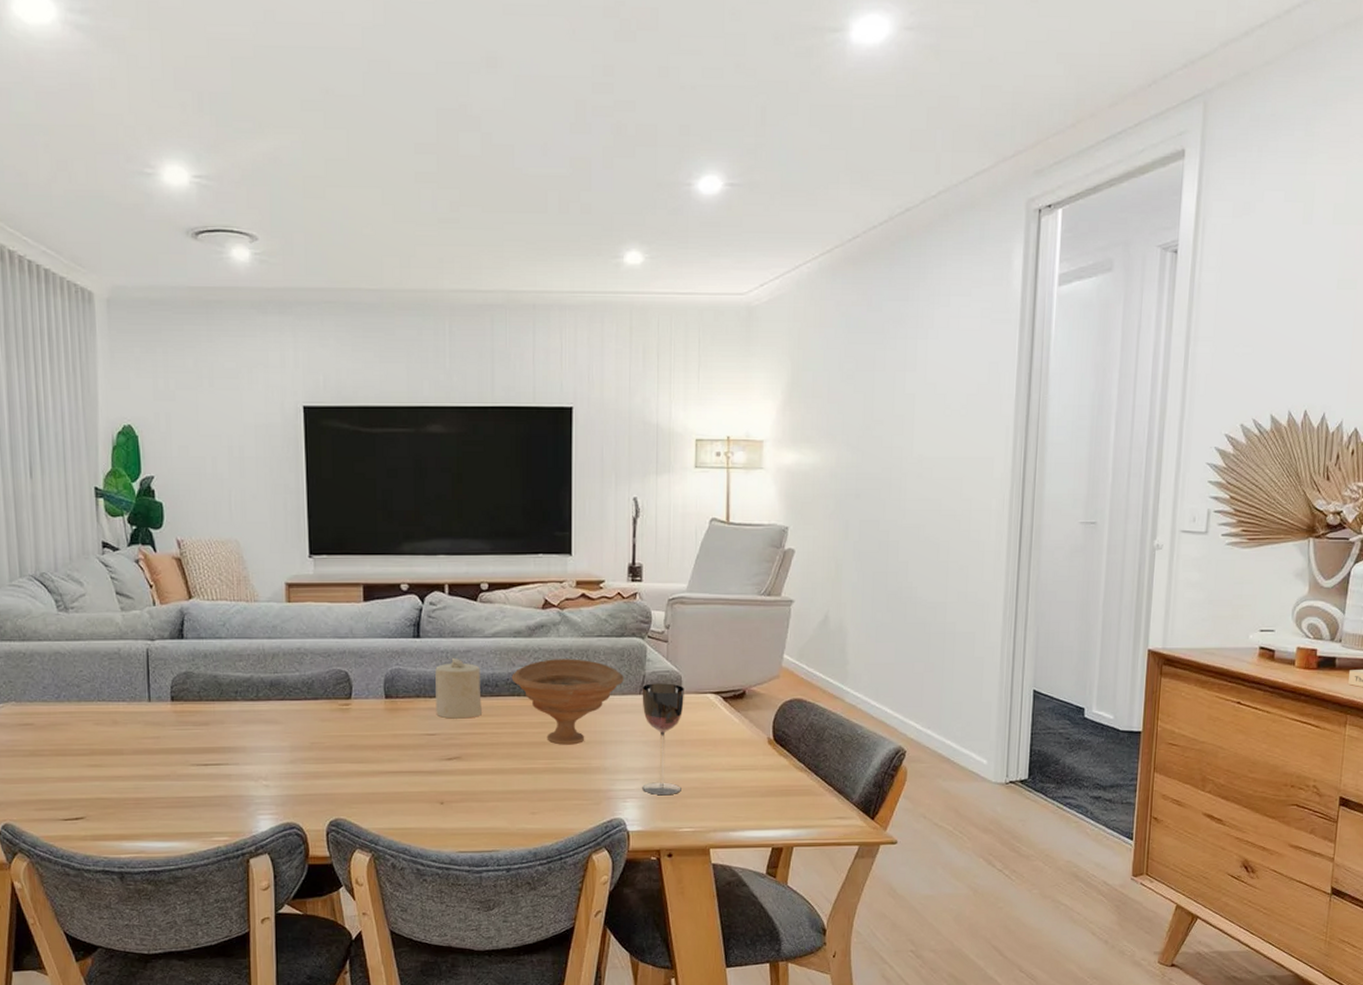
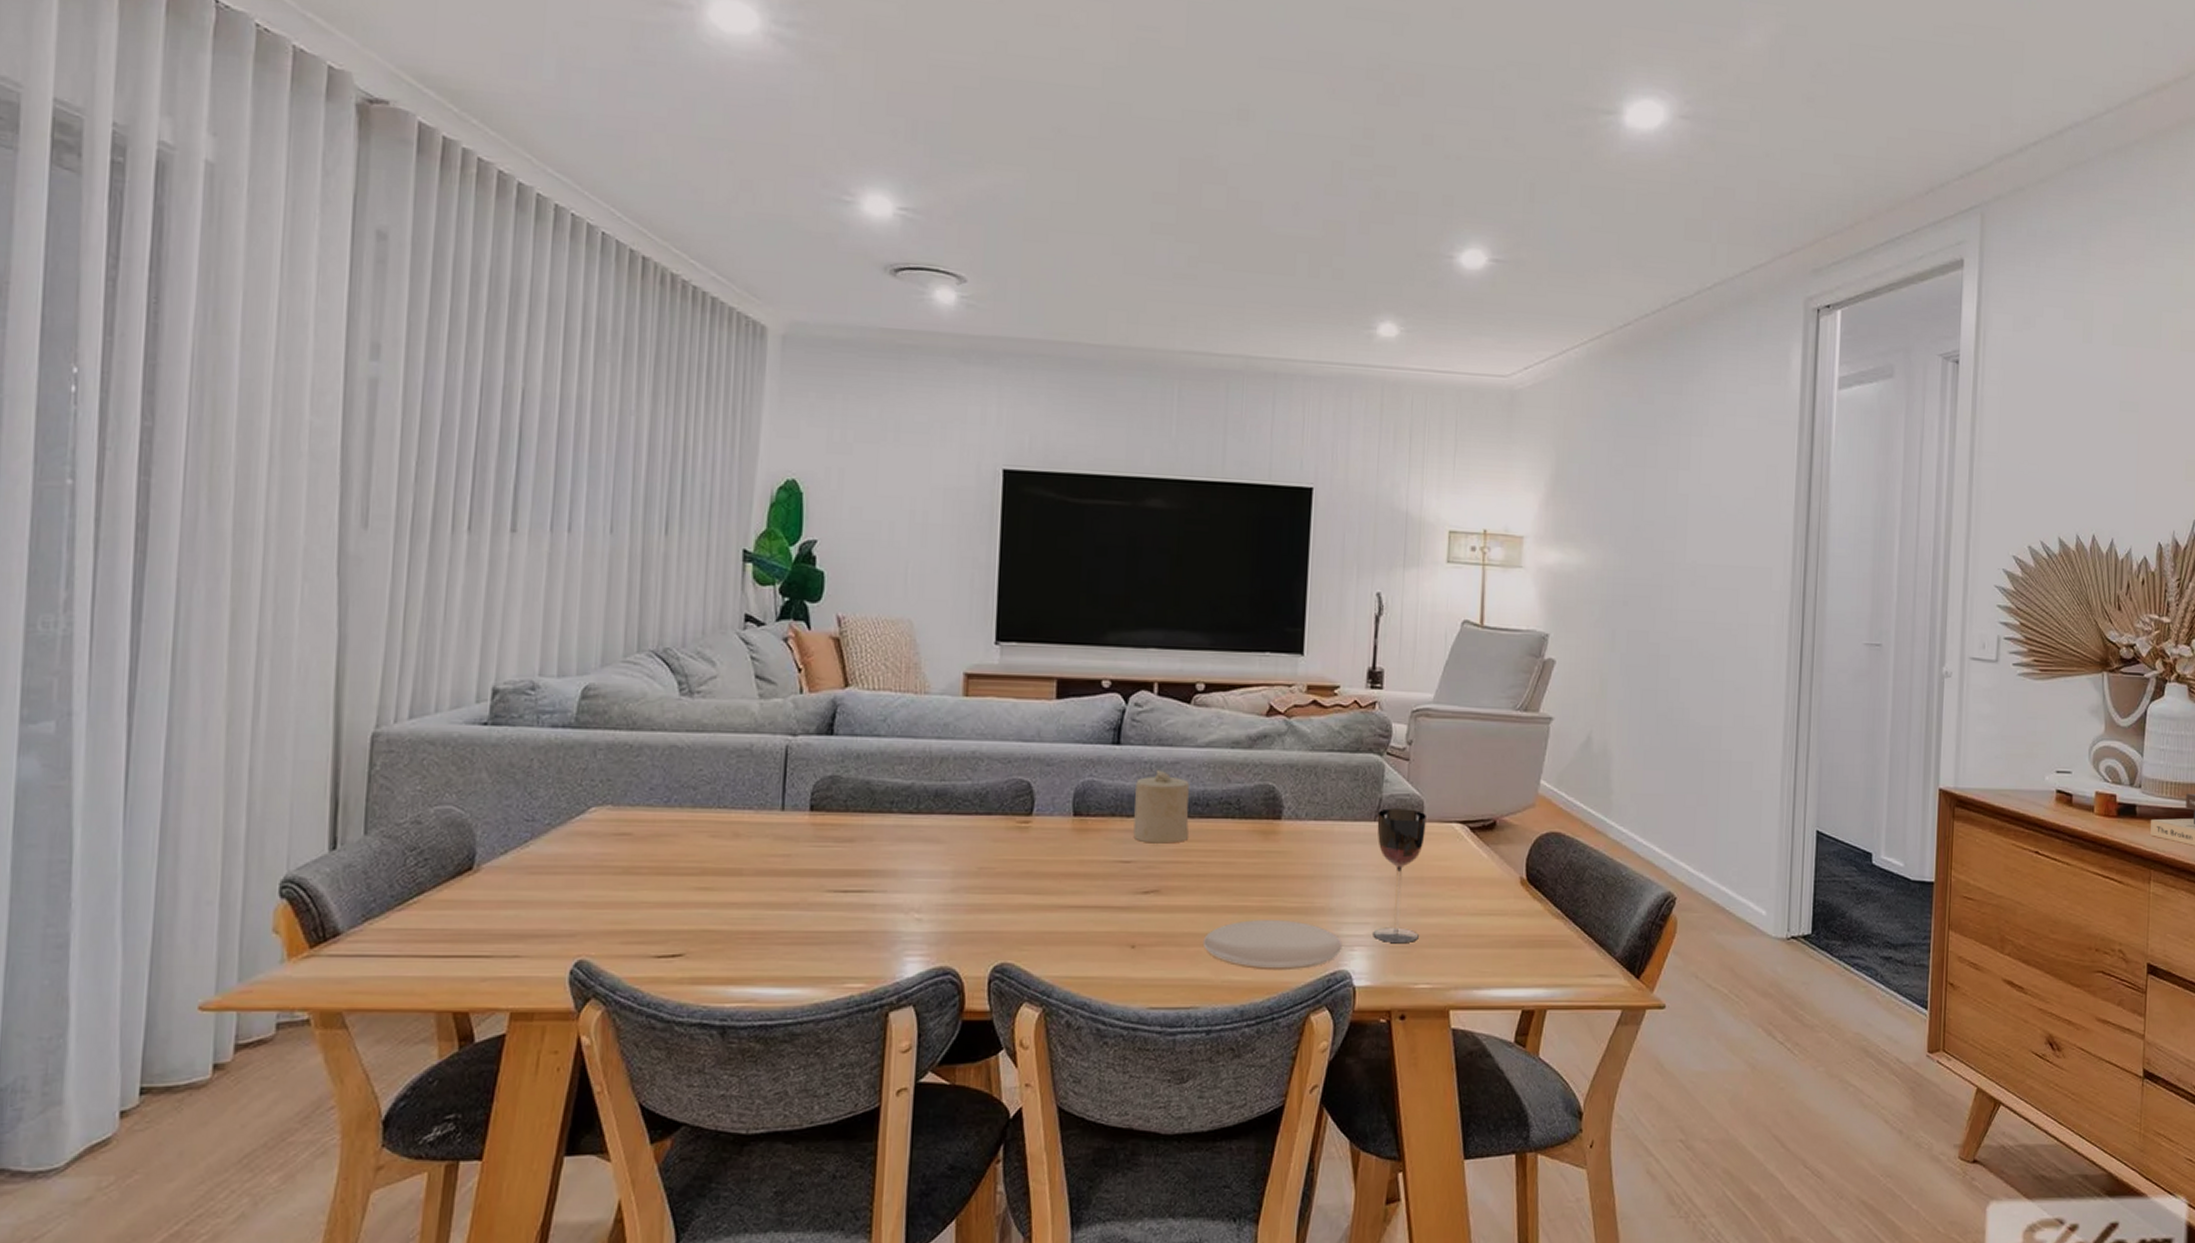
plate: none [499,779,617,820] -> present [1202,920,1343,971]
bowl: present [511,659,624,745] -> none [1226,775,1357,879]

